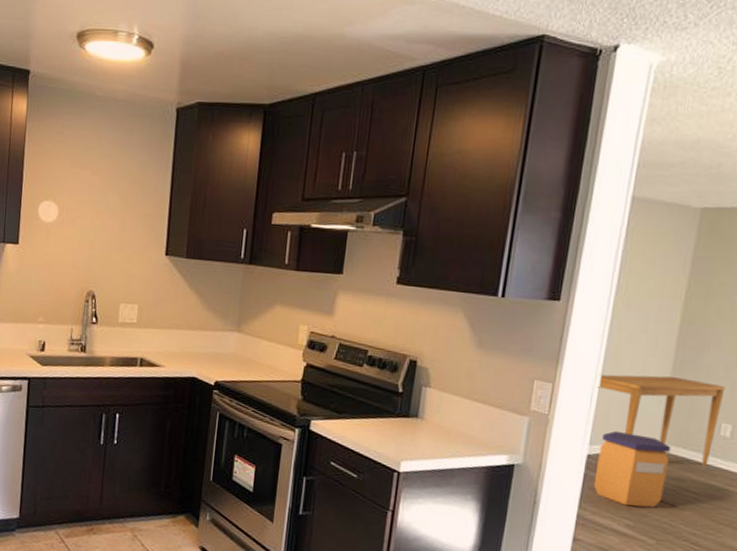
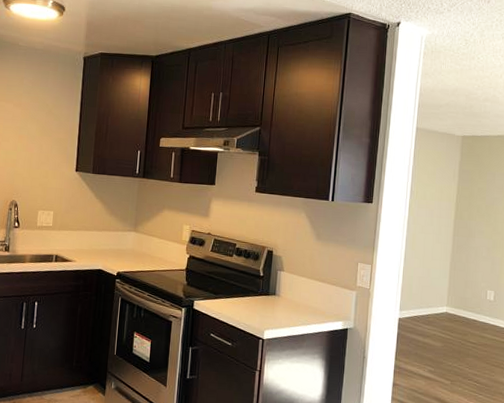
trash can: present [593,430,671,508] -> none [404,299,455,356]
console table: present [597,374,726,467] -> none [402,257,488,323]

